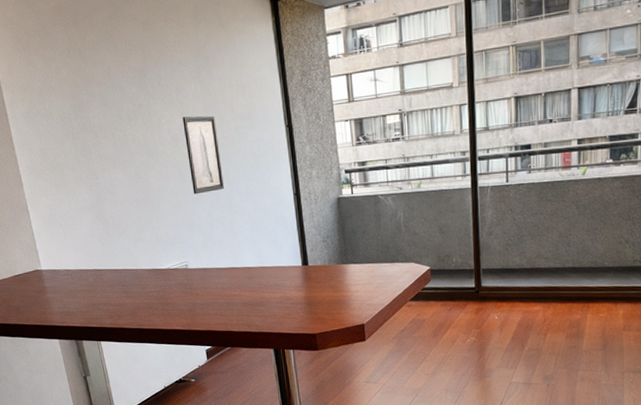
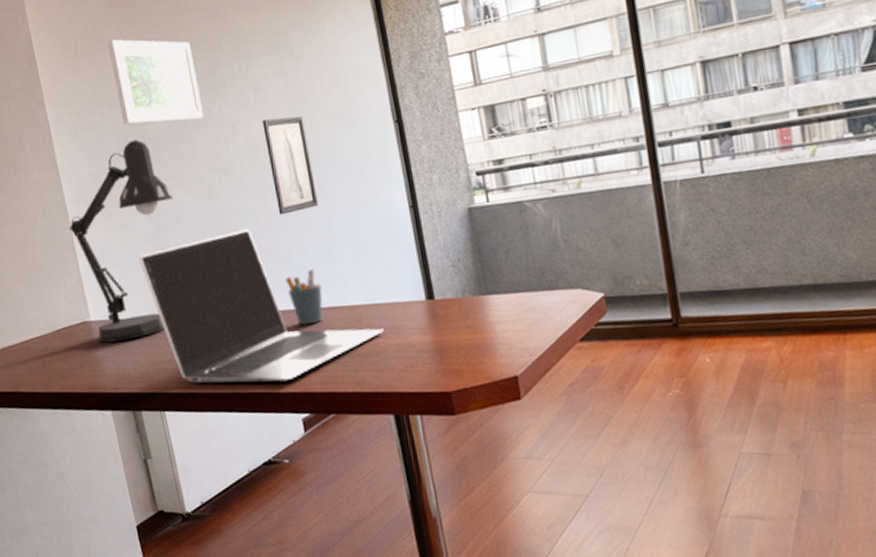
desk lamp: none [23,125,110,287] -> present [69,139,174,343]
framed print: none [55,38,135,113] -> present [108,39,203,125]
laptop: none [81,203,270,323] -> present [139,228,385,384]
pen holder: none [197,238,225,281] -> present [286,269,323,326]

